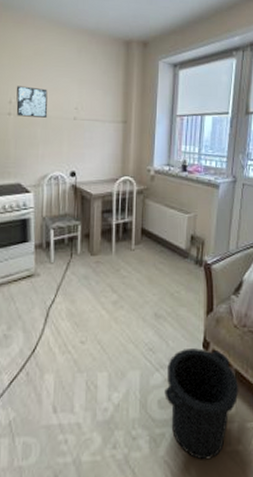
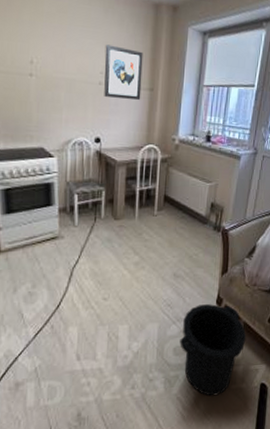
wall art: present [16,86,48,118] -> none [37,45,72,81]
wall art: none [78,82,116,132] -> present [104,44,143,100]

